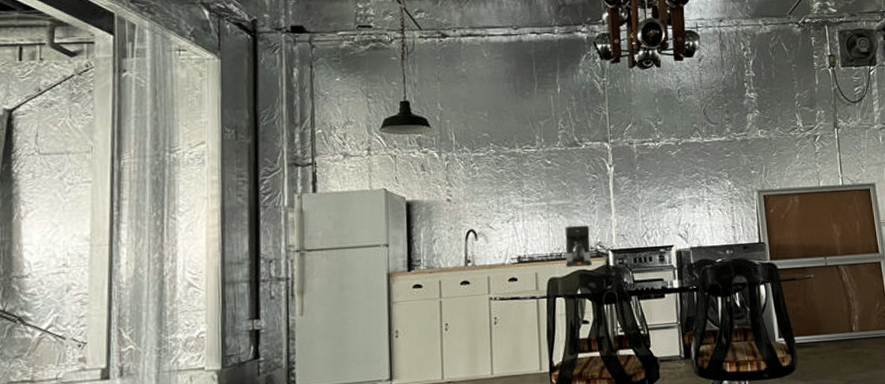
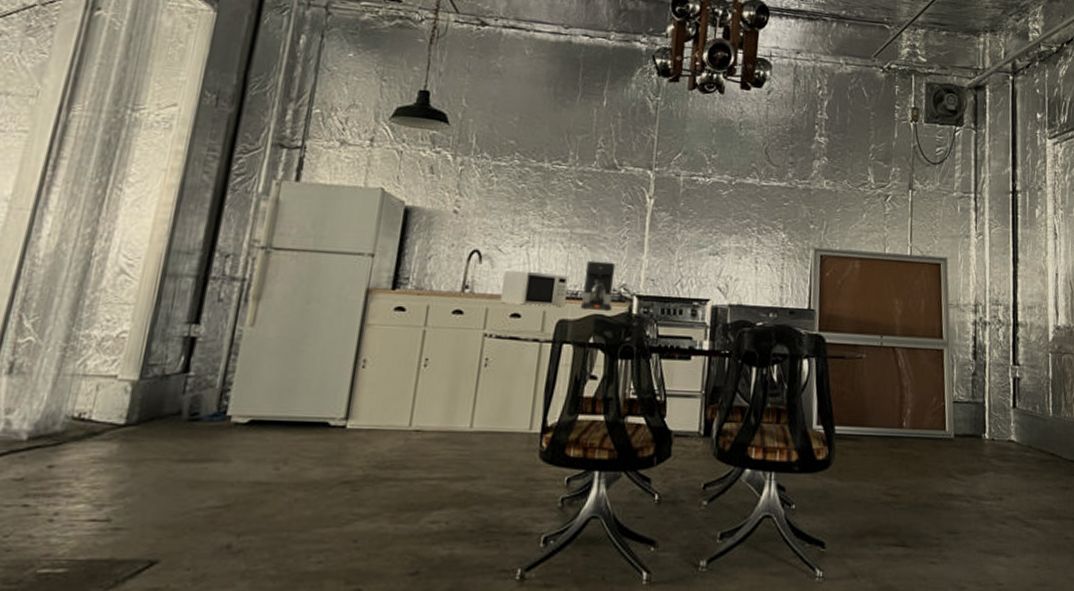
microwave: none [497,240,553,271] -> present [499,270,568,308]

